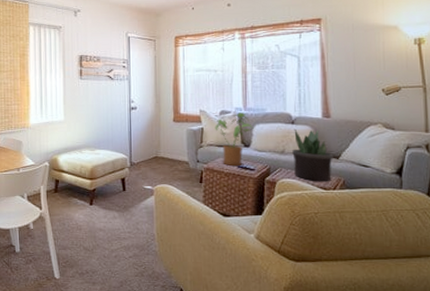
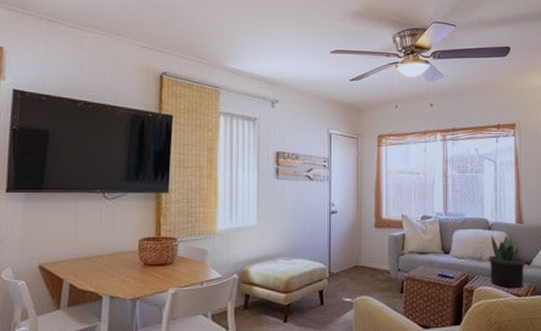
house plant: present [215,112,254,167] -> none [416,218,454,275]

